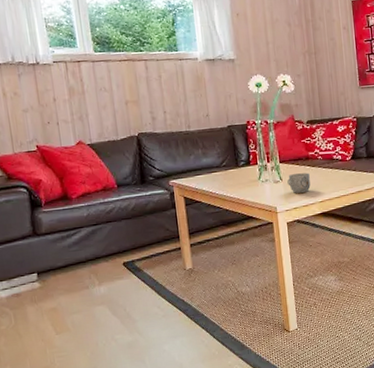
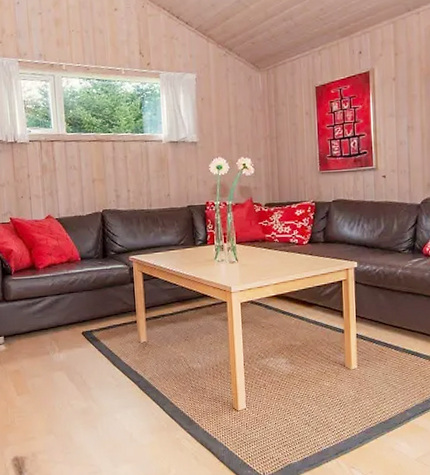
mug: present [287,172,311,193] -> none [243,255,266,274]

